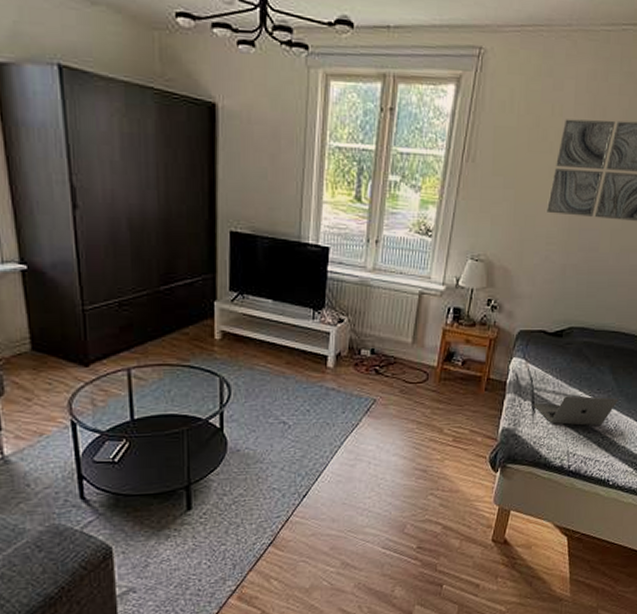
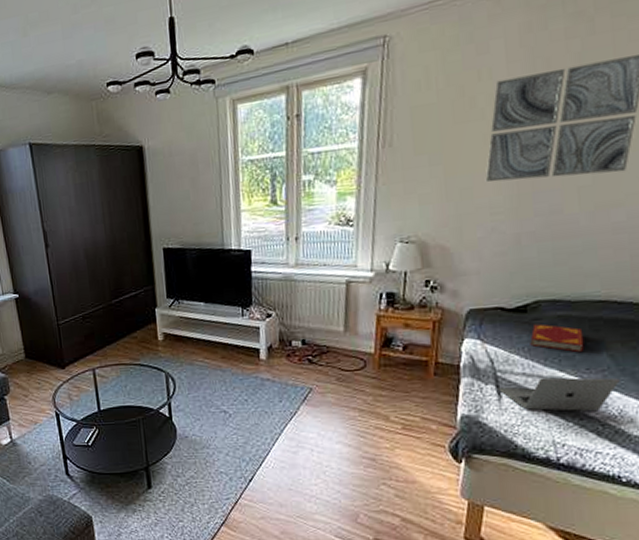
hardback book: none [561,348,599,375] -> present [530,324,585,353]

